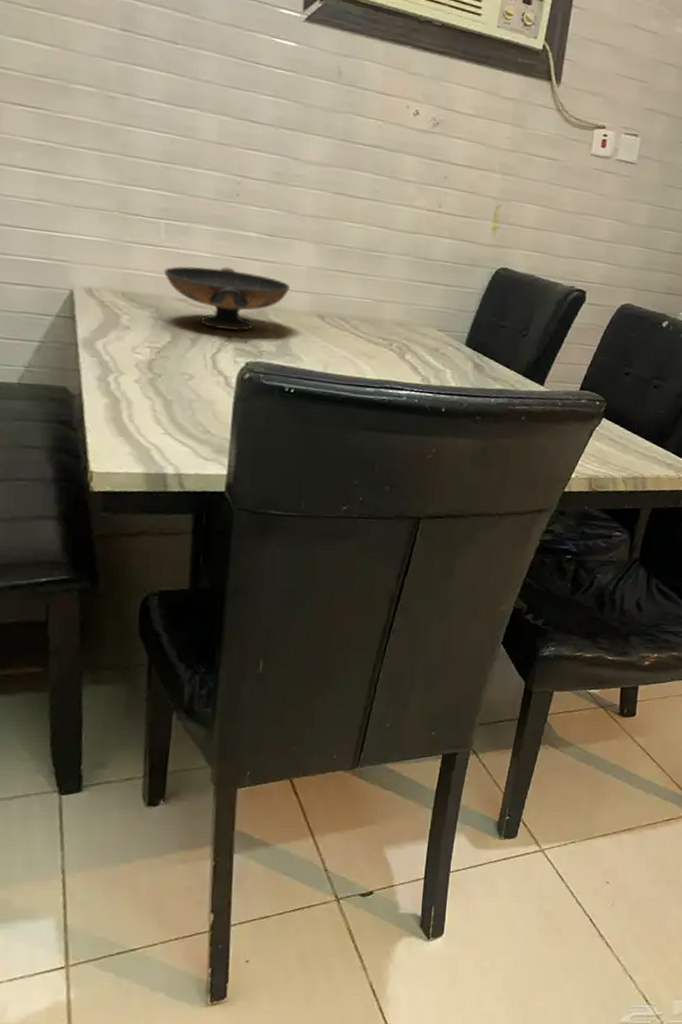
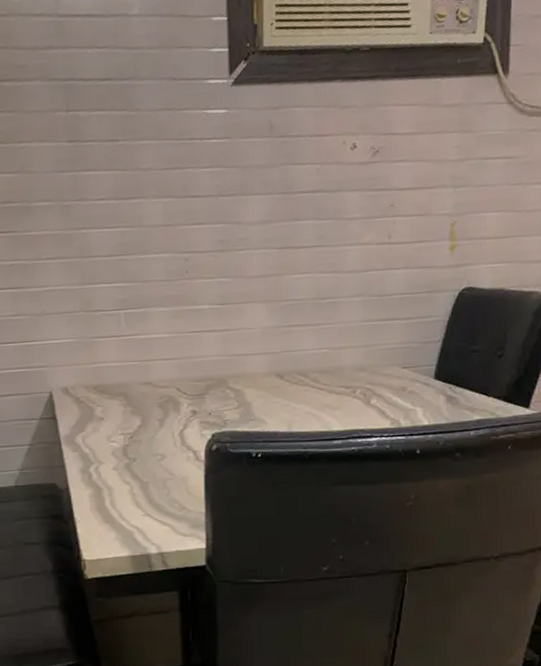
decorative bowl: present [163,266,291,331] -> none [127,343,247,405]

